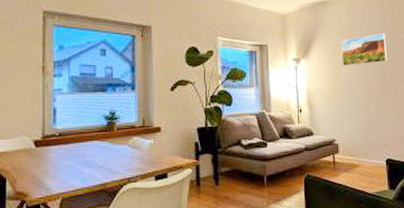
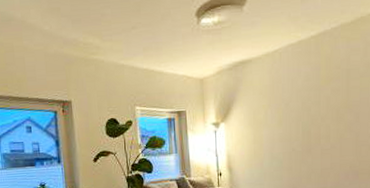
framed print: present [341,32,387,67] -> none [262,89,312,128]

